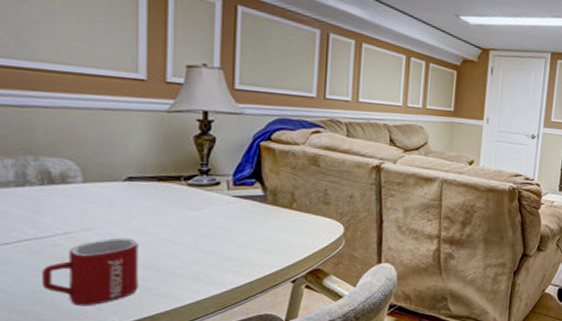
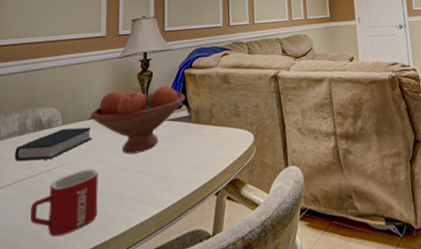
book: none [12,186,128,221] -> present [14,127,92,162]
fruit bowl: none [124,151,260,228] -> present [90,85,185,154]

